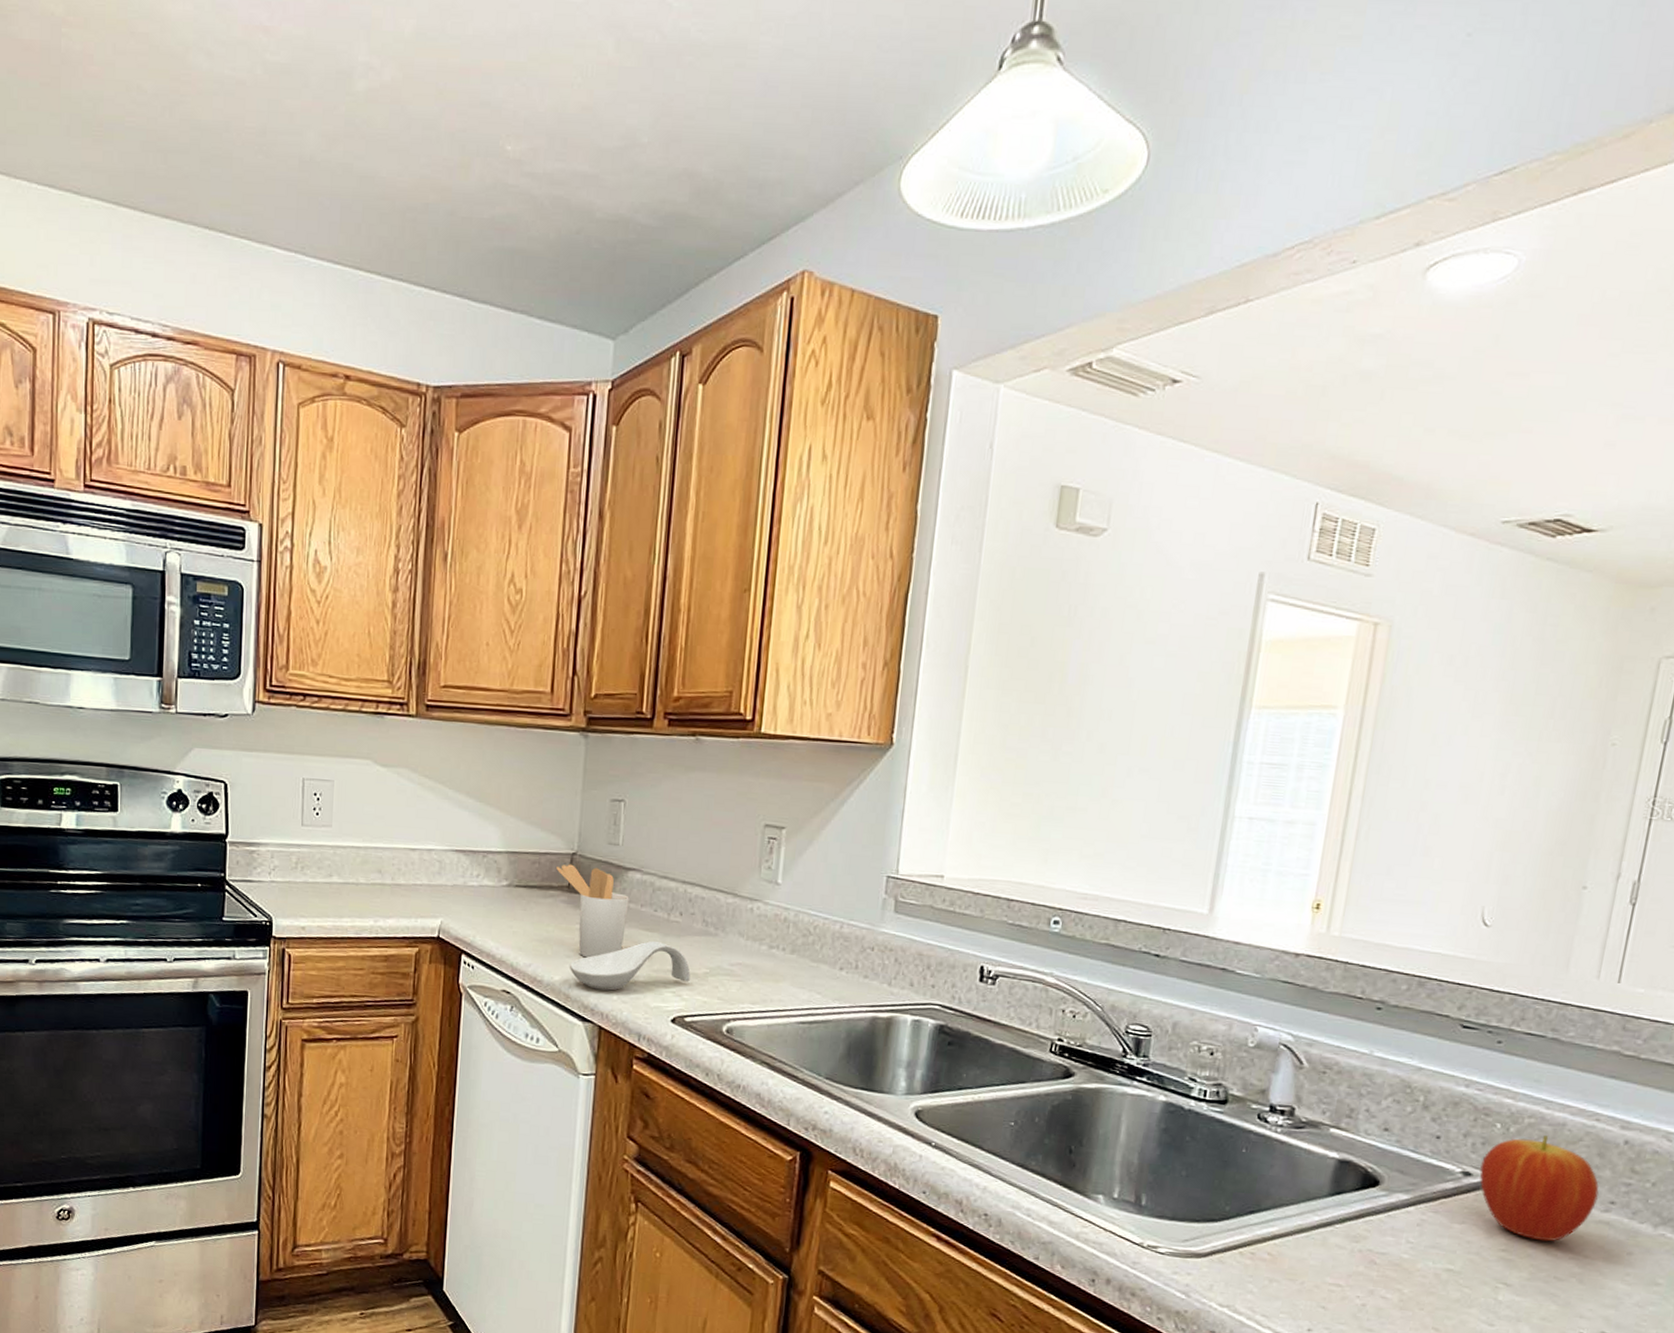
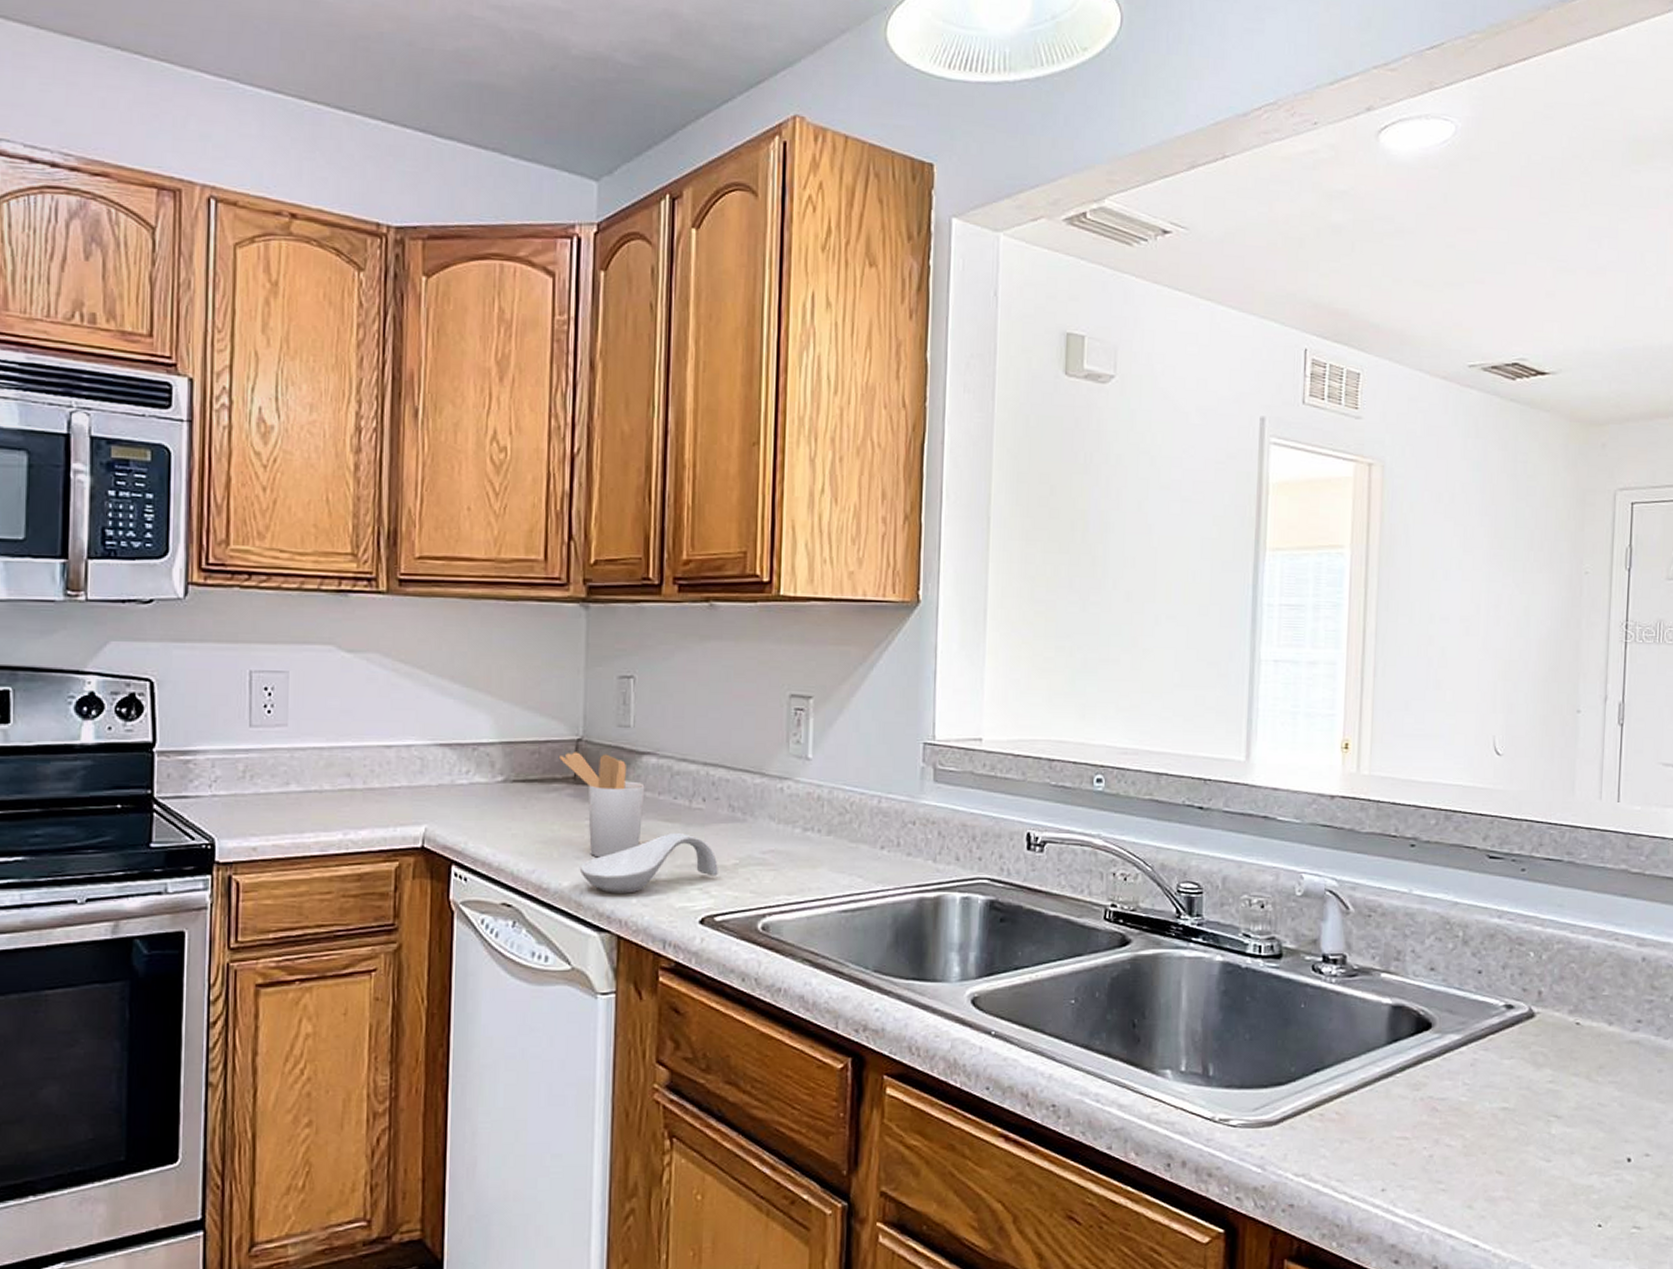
fruit: present [1479,1135,1599,1242] -> none [1520,960,1626,1068]

